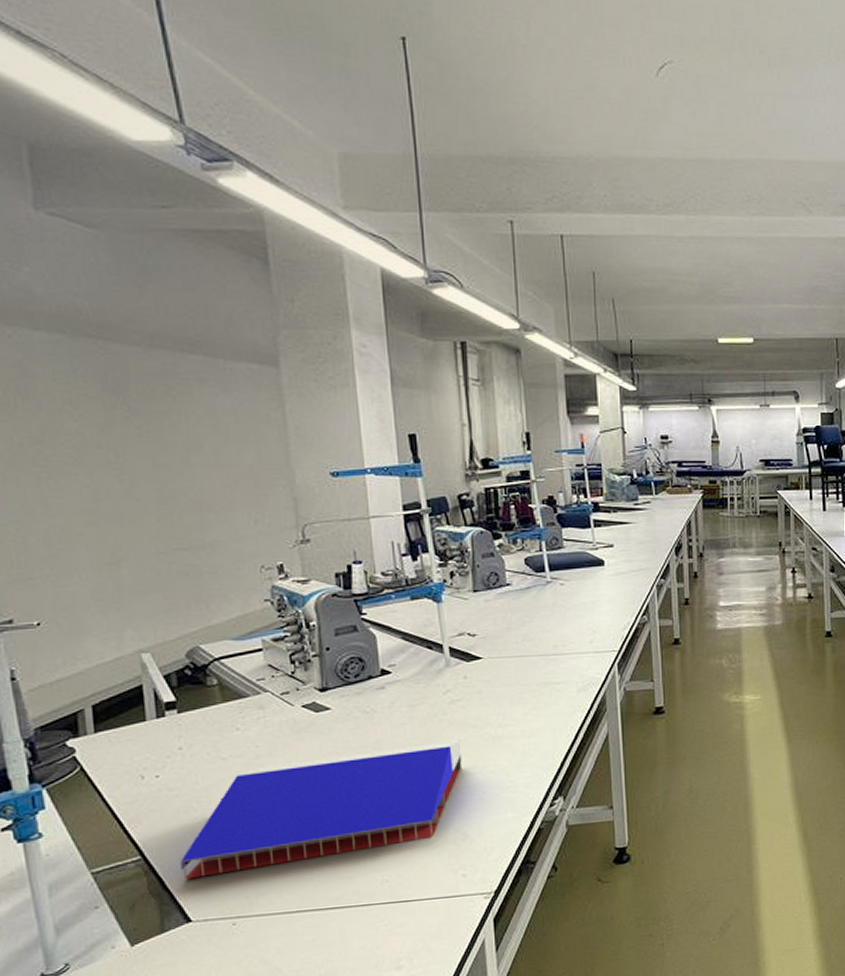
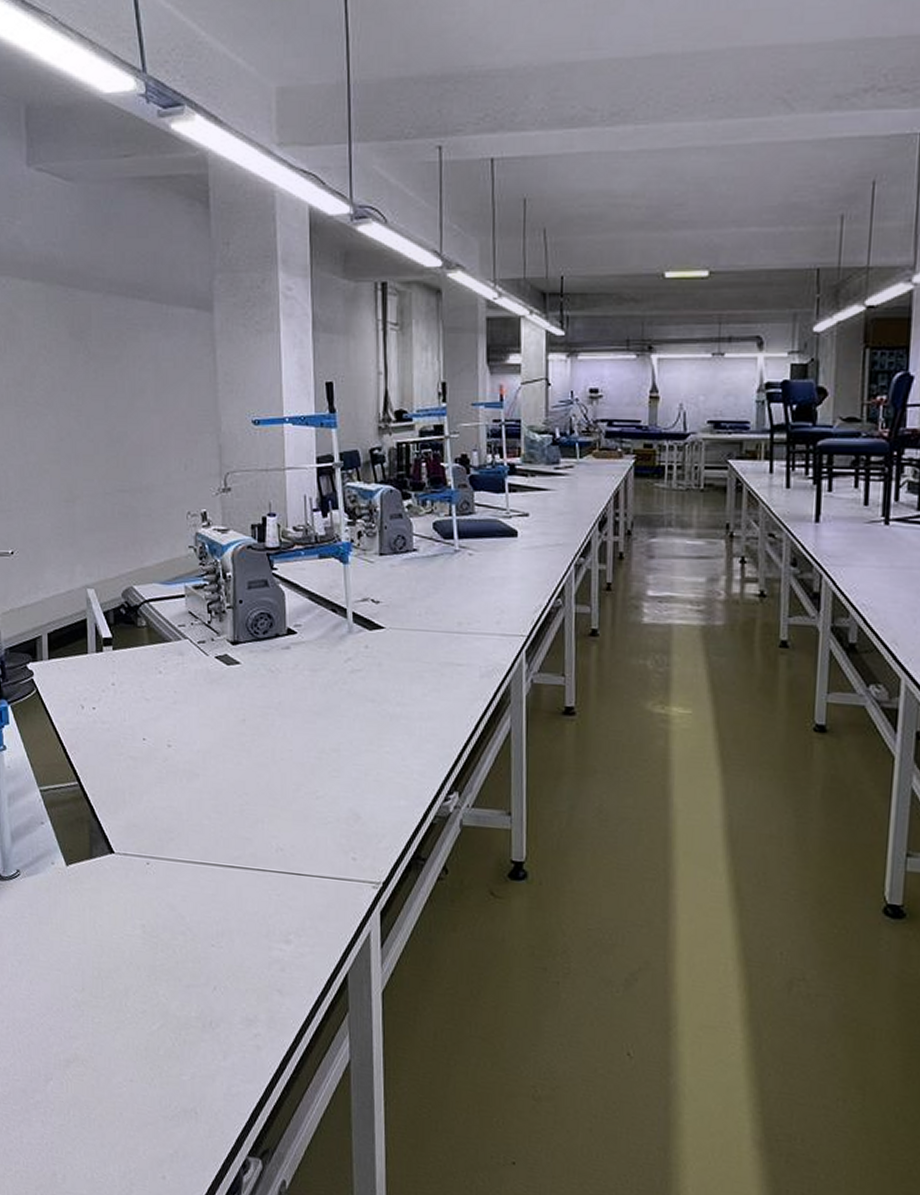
architectural model: present [180,741,462,880] -> none [108,712,359,813]

